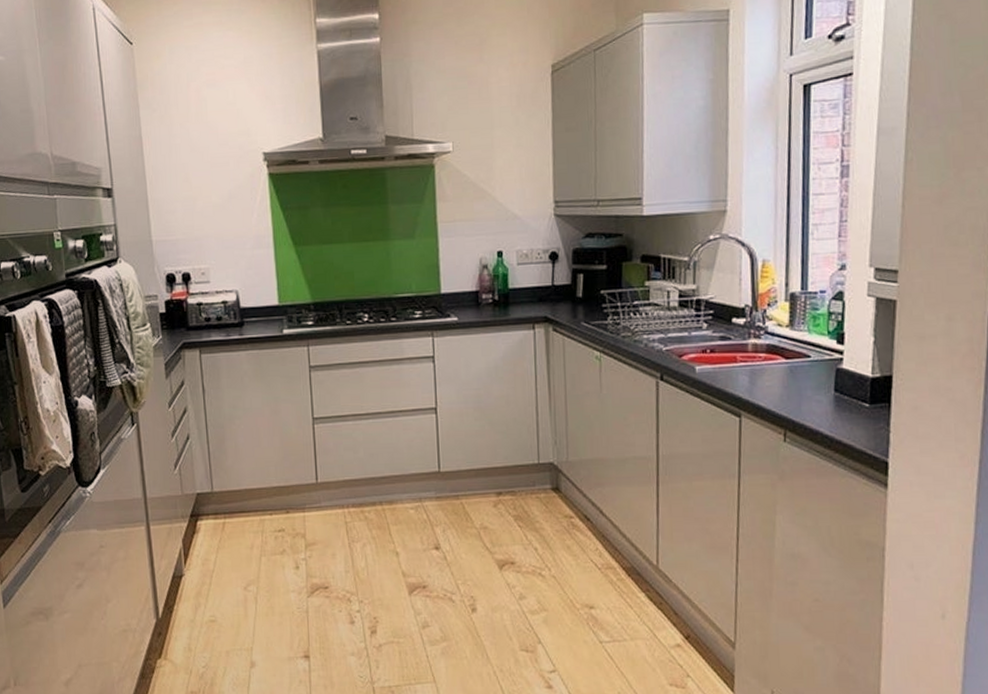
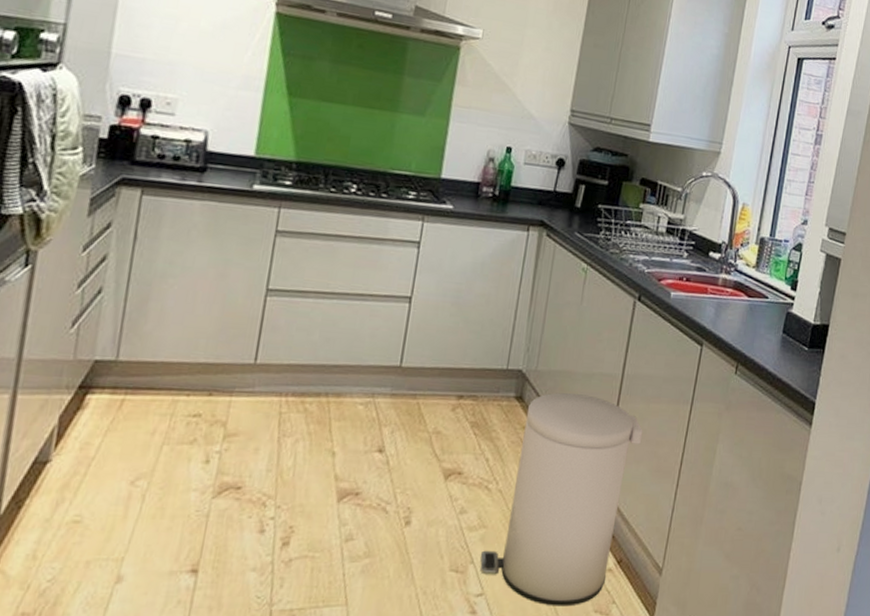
pedal bin: none [546,479,690,681] -> present [480,392,643,607]

